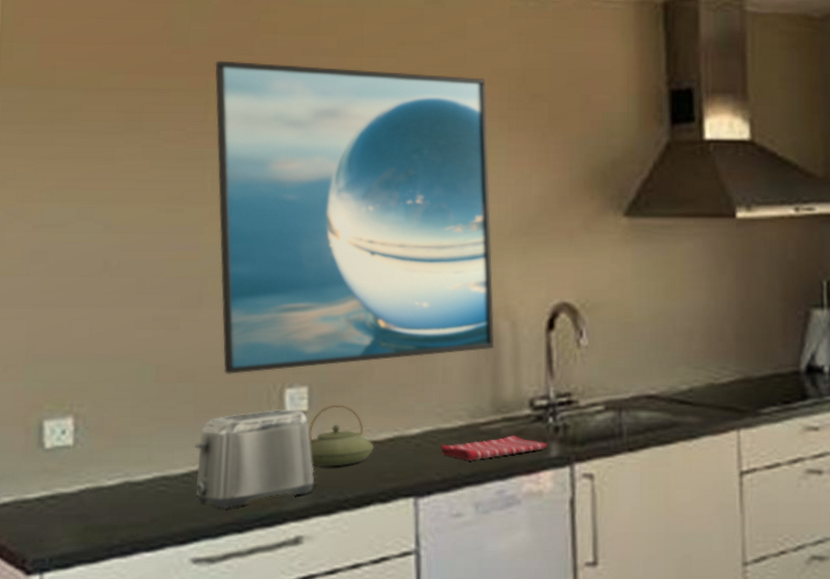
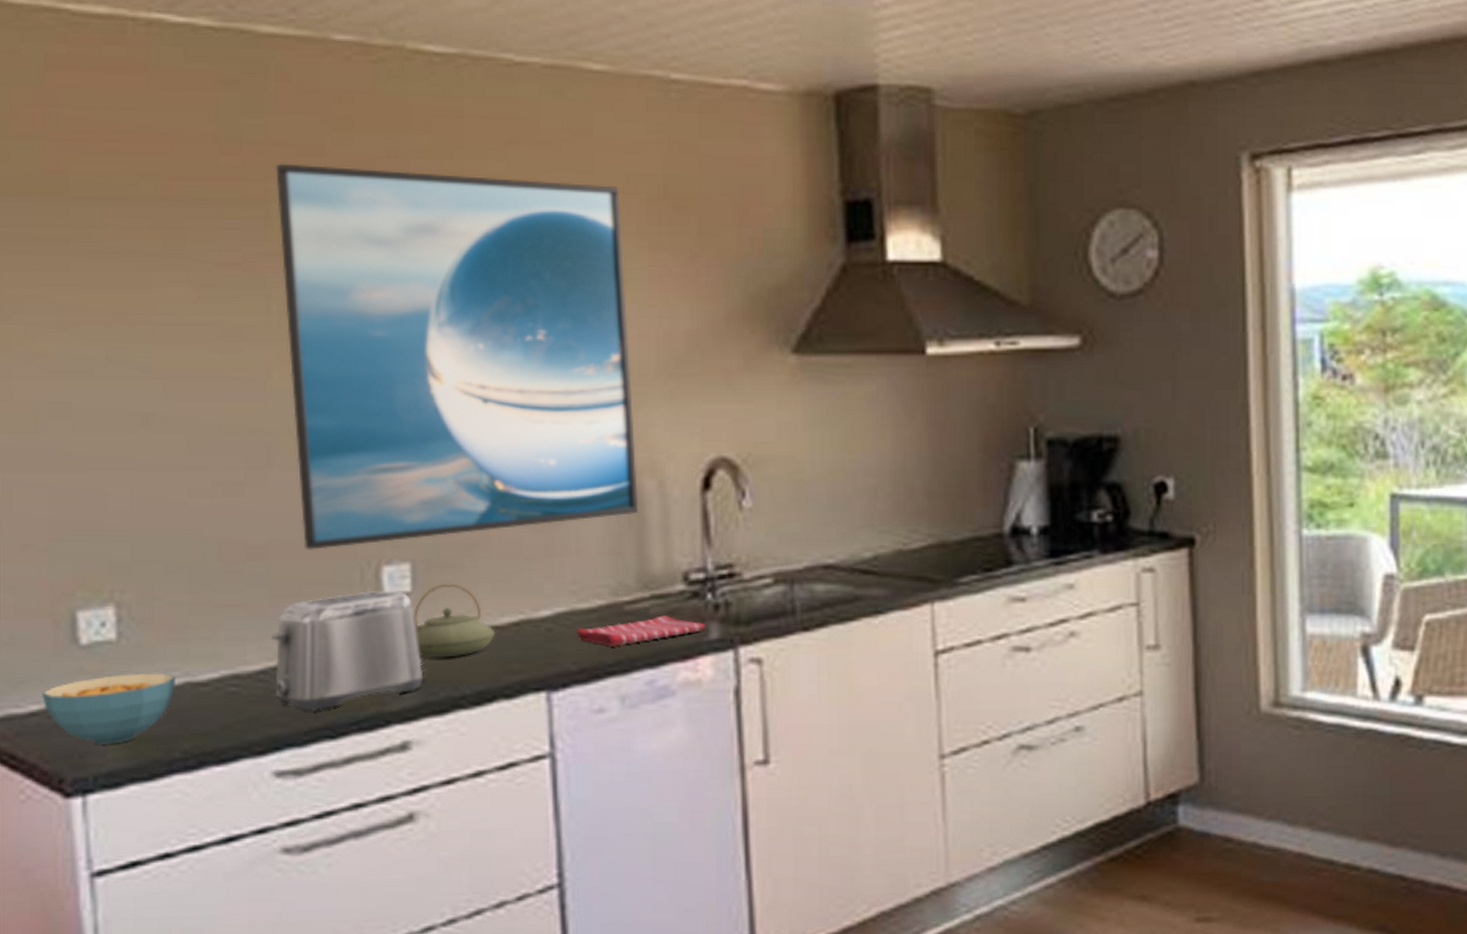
cereal bowl: none [13,473,118,531] -> present [42,673,177,745]

